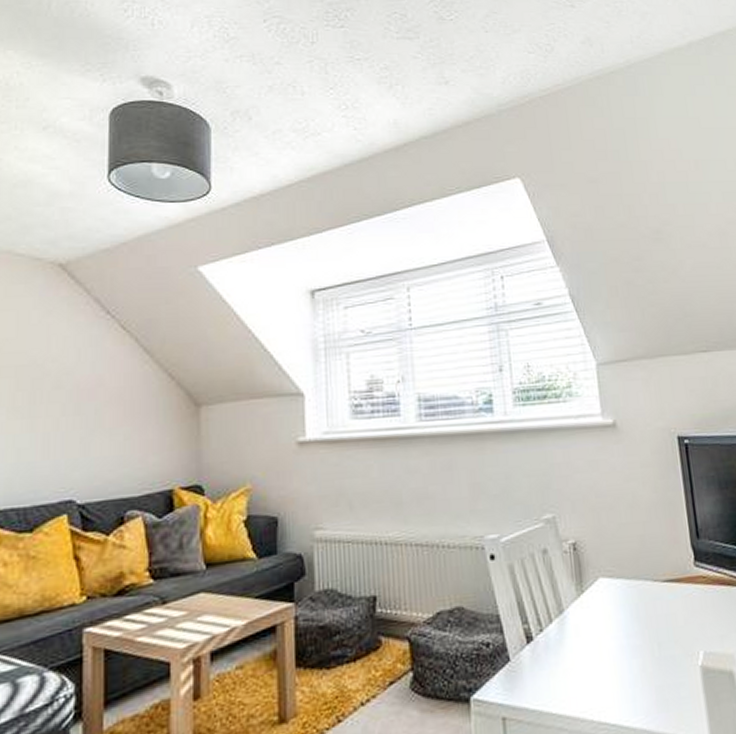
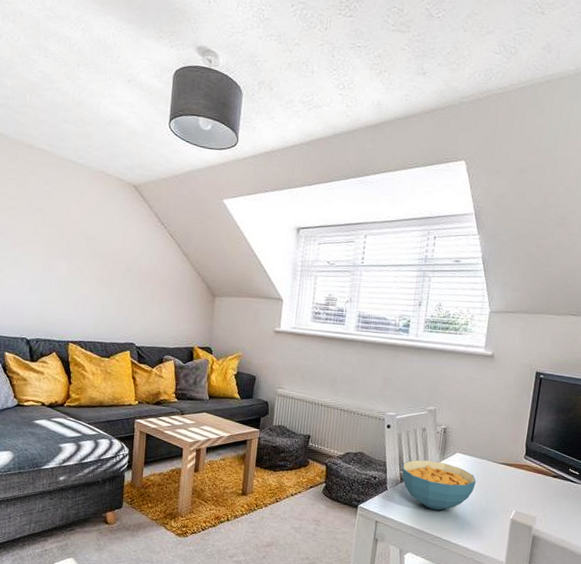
cereal bowl: none [525,597,638,678] -> present [402,460,476,511]

